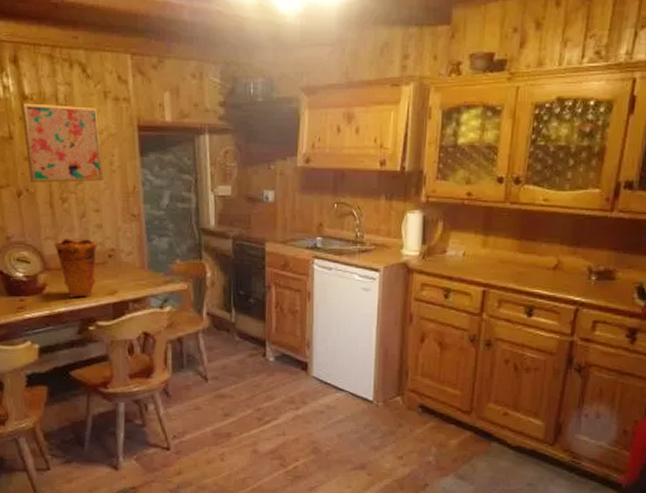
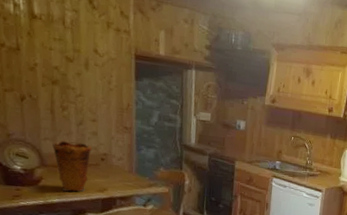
wall art: present [21,103,103,183] -> none [29,21,102,97]

